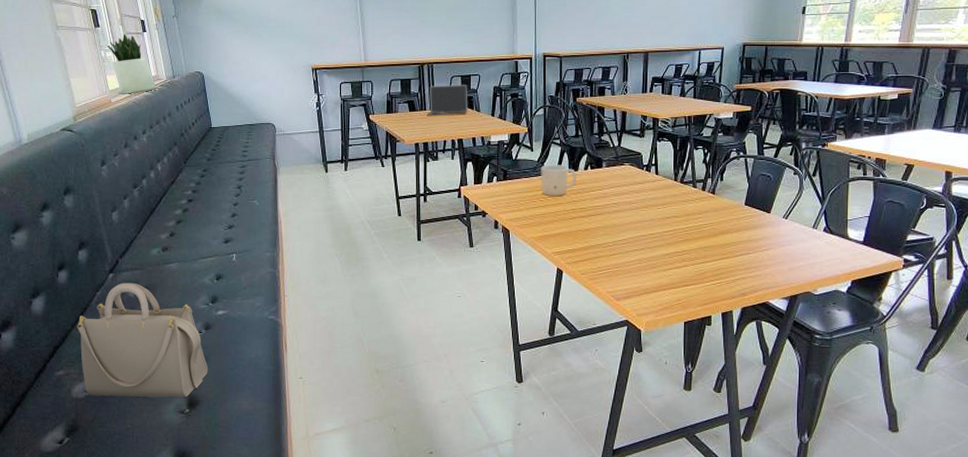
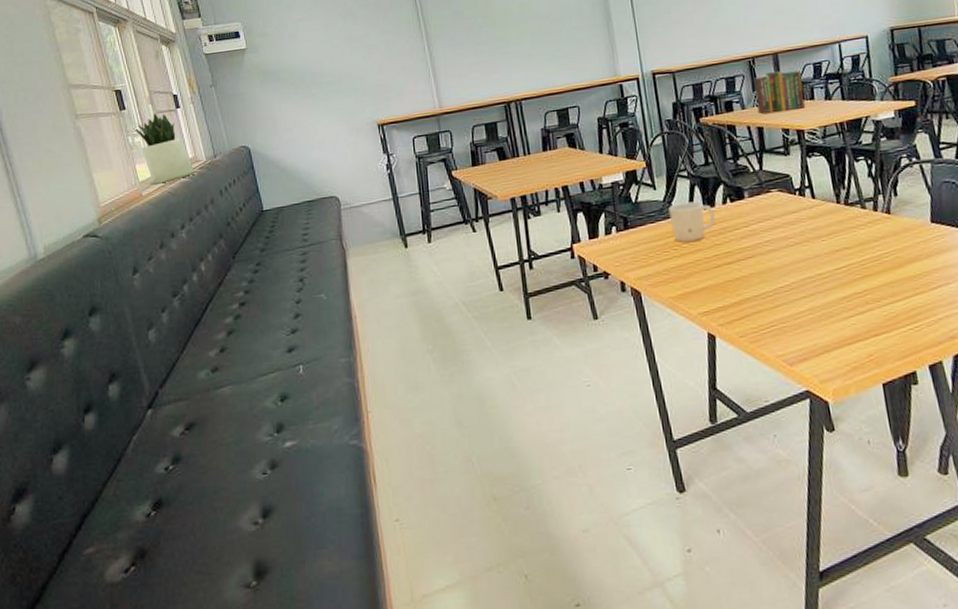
handbag: present [76,282,209,398] -> none [109,418,278,577]
laptop: present [427,85,468,117] -> none [520,120,570,164]
books: none [625,67,665,102] -> present [754,70,805,115]

